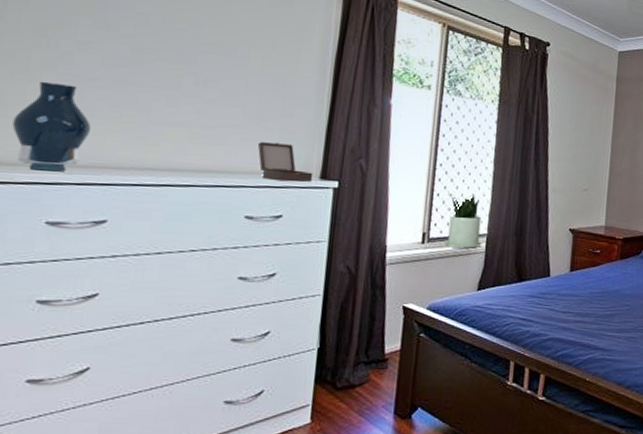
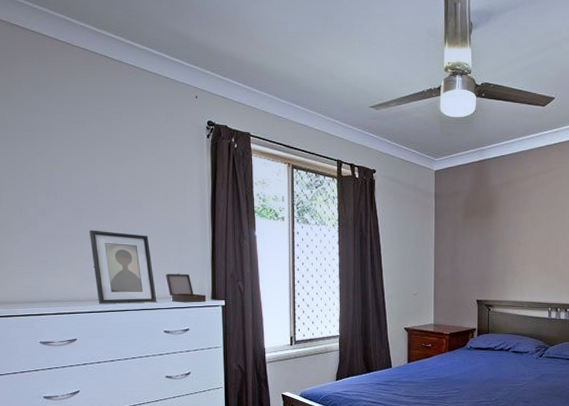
vase: present [12,81,92,172] -> none [9,241,57,306]
picture frame: none [150,76,241,178] -> present [90,230,157,304]
planter: present [444,194,482,248] -> none [307,304,336,347]

